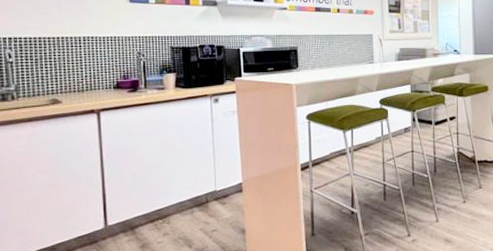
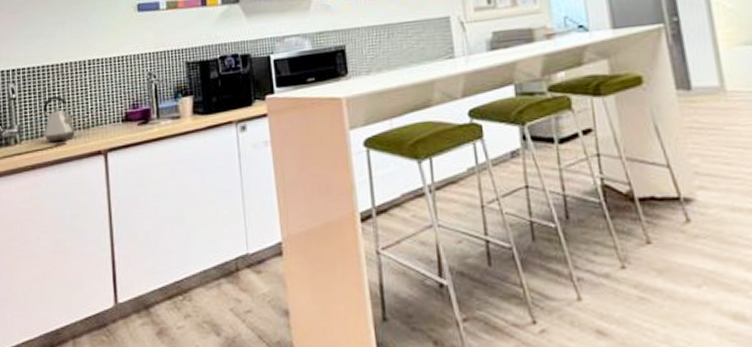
kettle: none [40,63,70,101] -> present [43,96,75,143]

